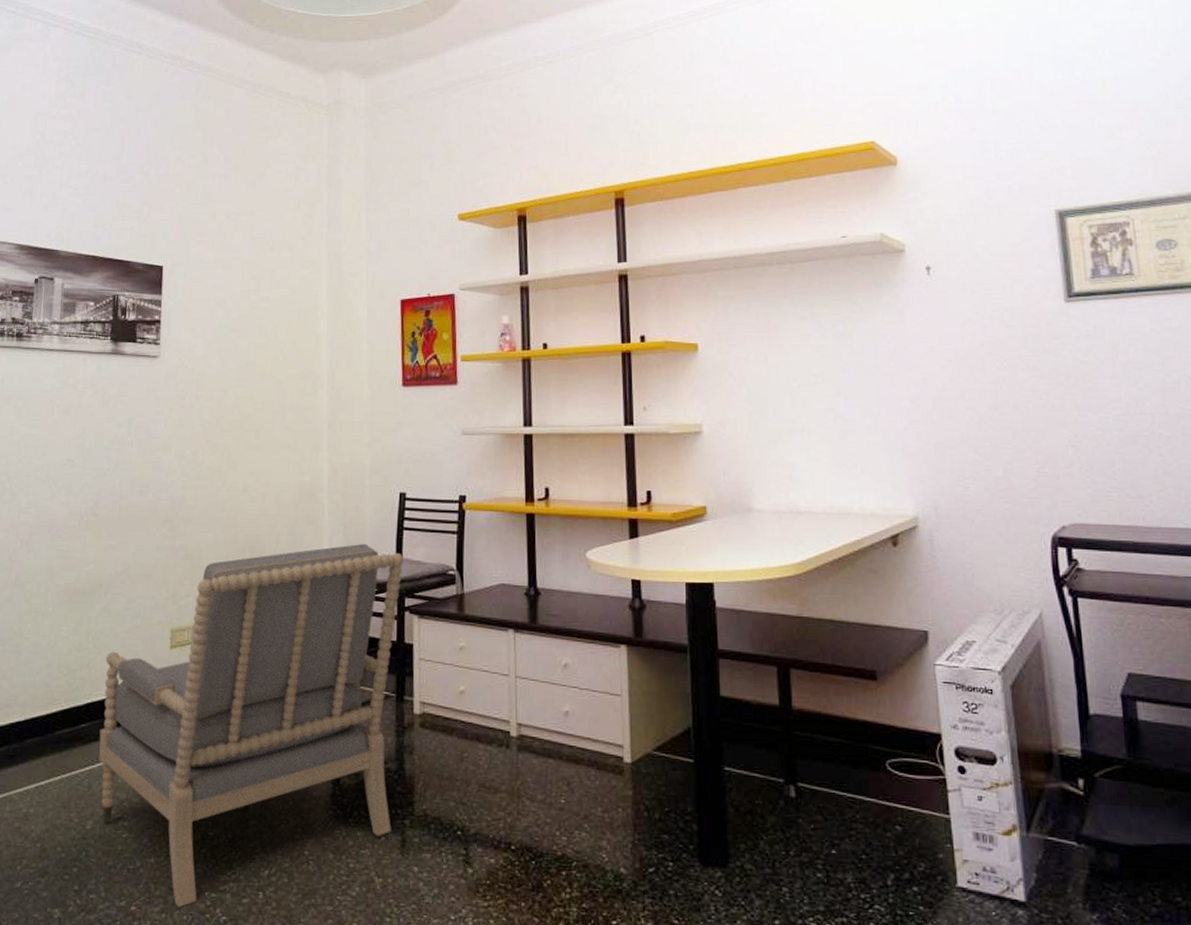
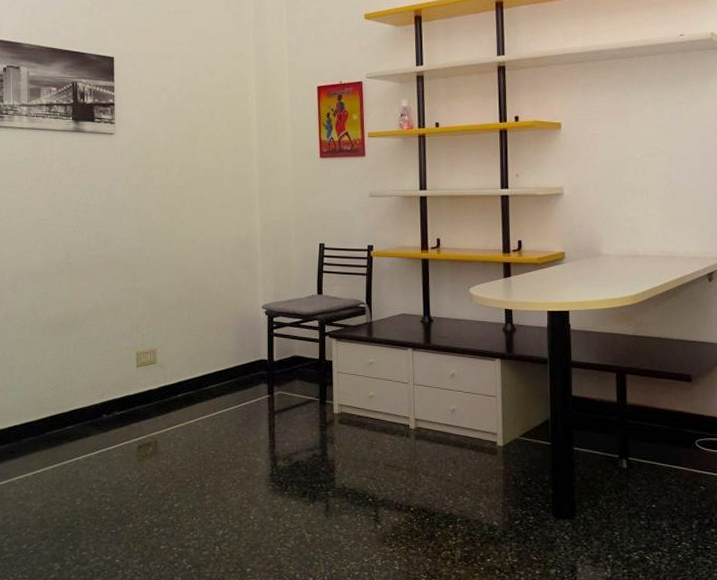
armchair: present [99,543,404,907] -> none [82,283,324,559]

